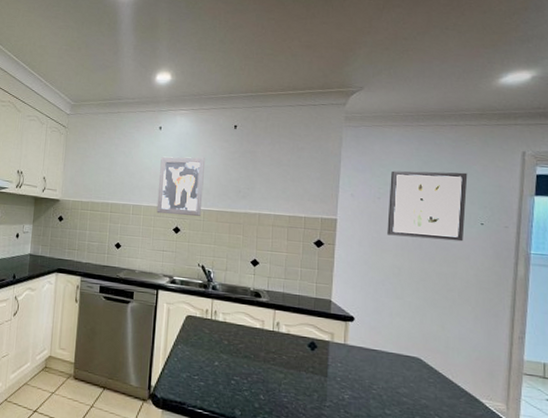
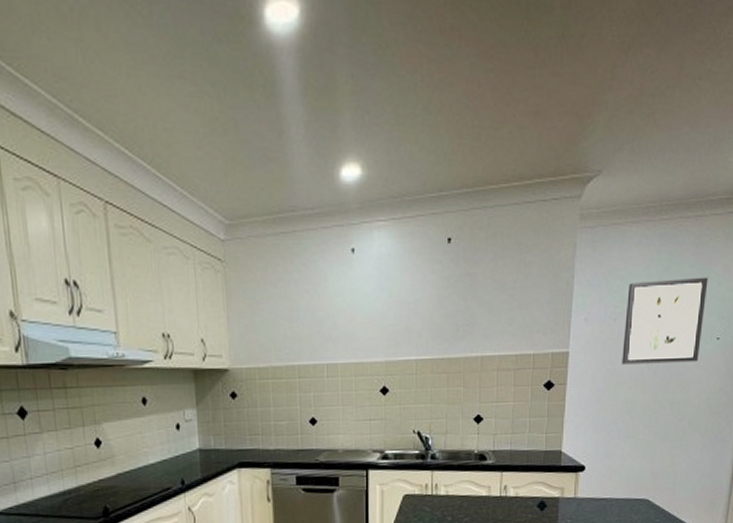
wall art: present [156,156,206,217] -> none [357,287,414,372]

